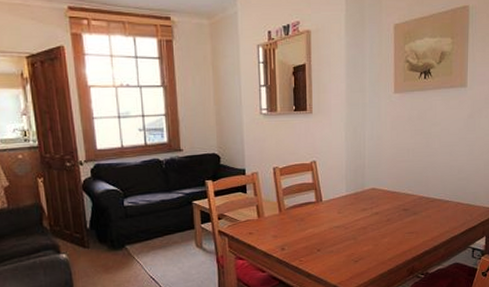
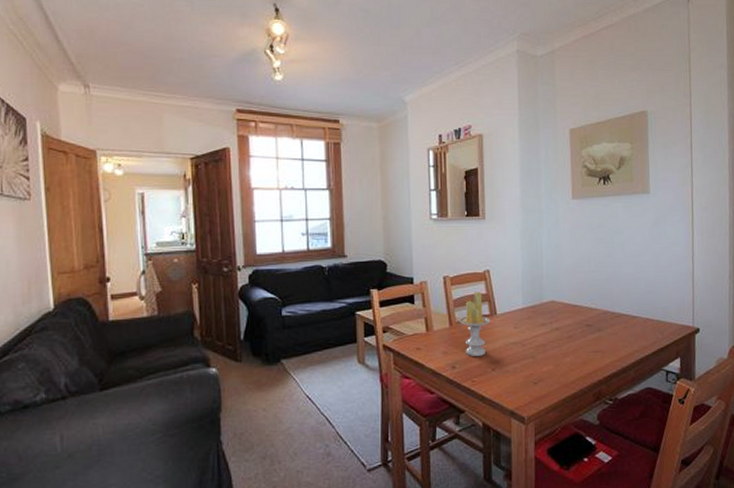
candle: none [287,181,317,239] -> present [459,292,491,356]

